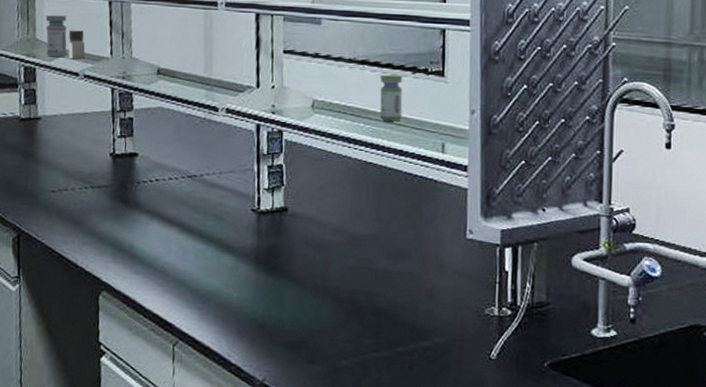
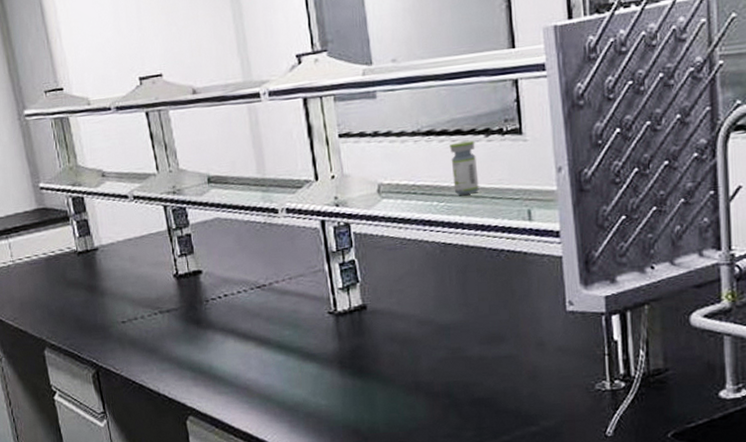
medicine bottle: present [45,15,68,58] -> none [84,135,113,183]
bottle: present [68,30,86,59] -> none [110,149,131,181]

